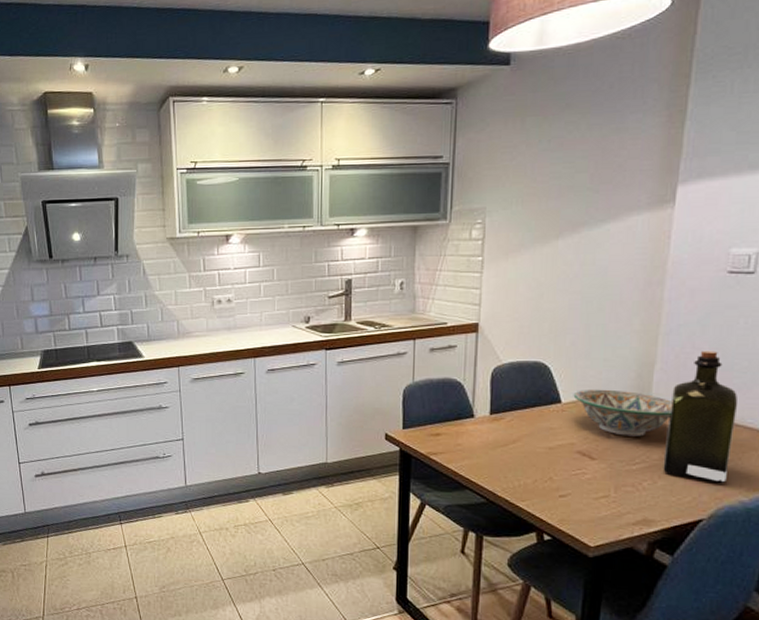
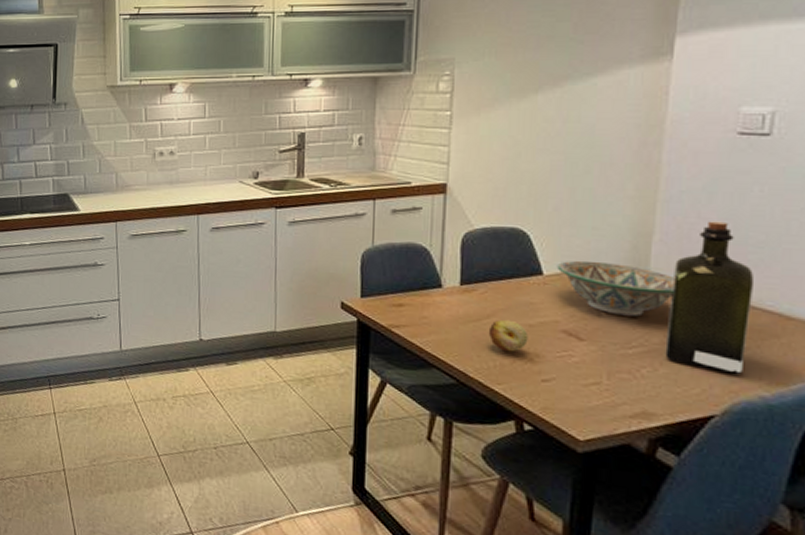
fruit: none [514,443,548,472] -> present [488,319,529,352]

